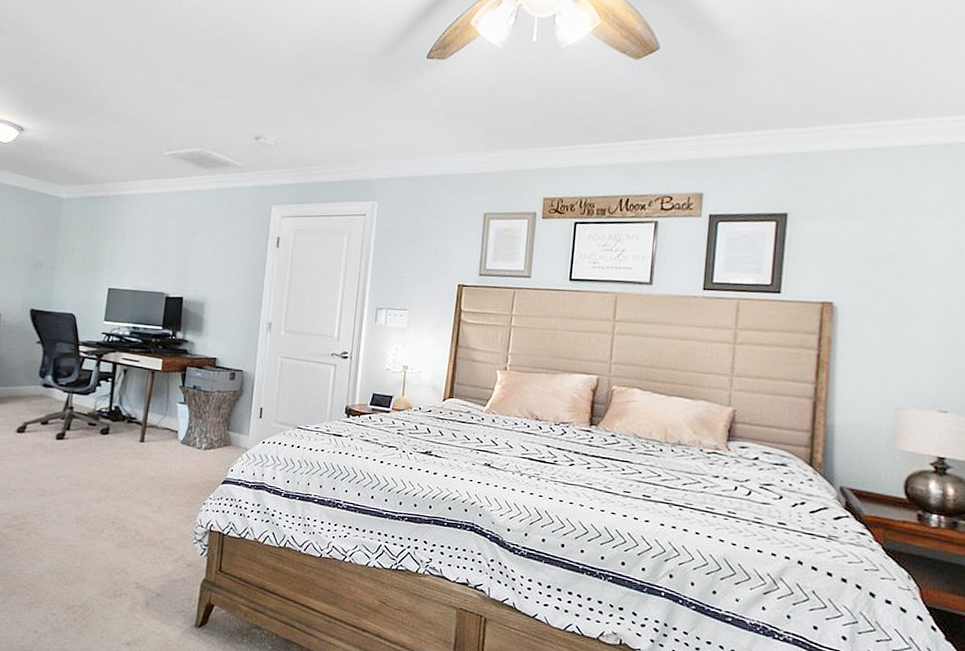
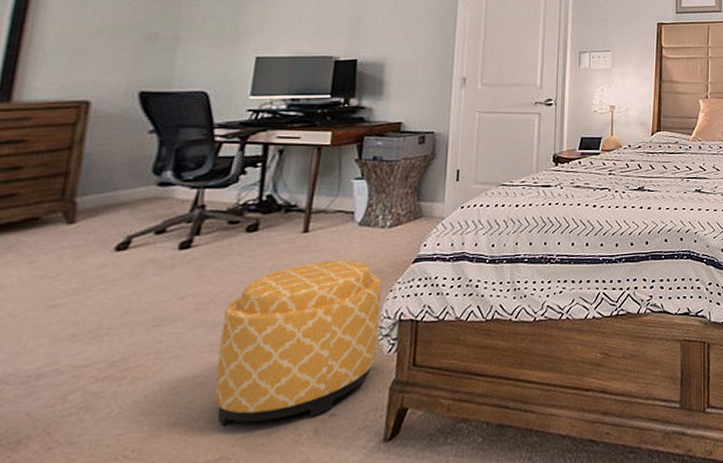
ottoman: none [79,468,197,593] -> present [214,259,382,427]

